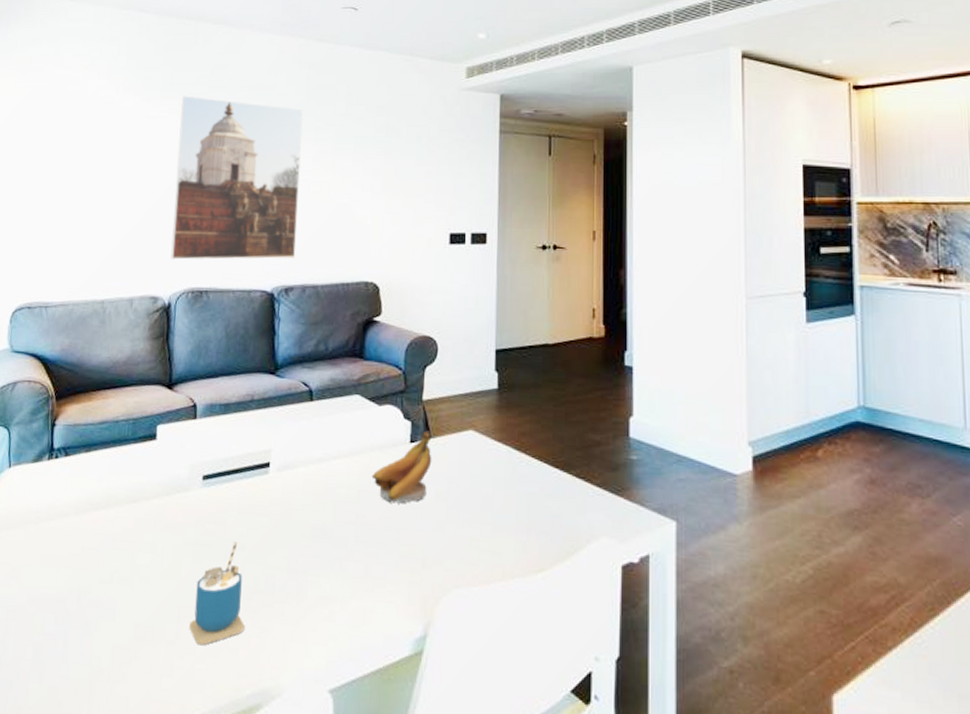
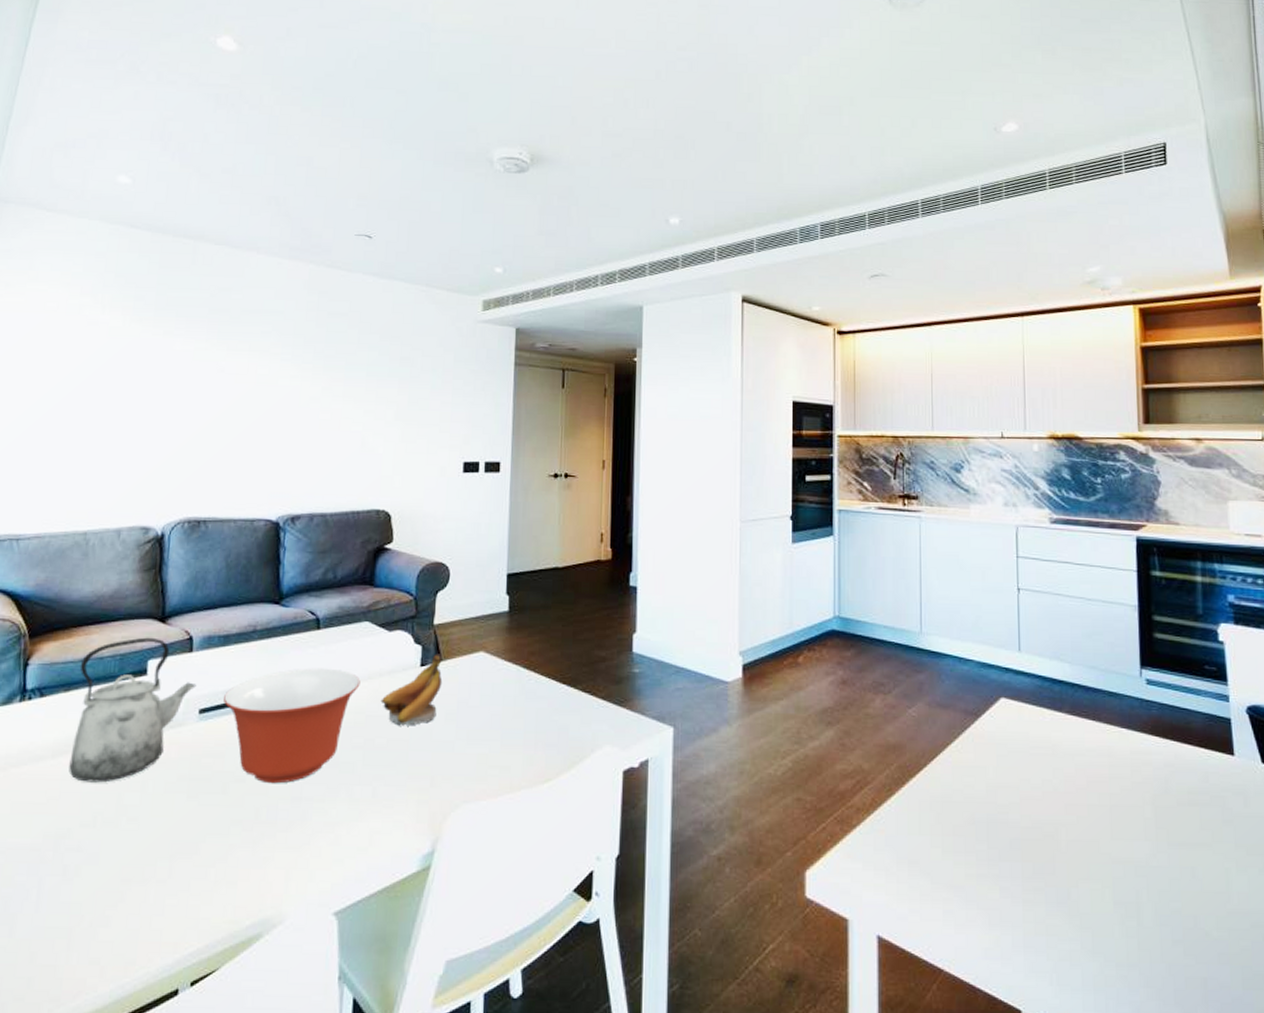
kettle: none [89,403,200,542] -> present [68,637,197,783]
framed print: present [170,95,303,260] -> none [164,318,313,489]
cup: present [189,541,245,646] -> none [183,774,244,881]
mixing bowl: none [225,439,352,555] -> present [224,668,361,784]

